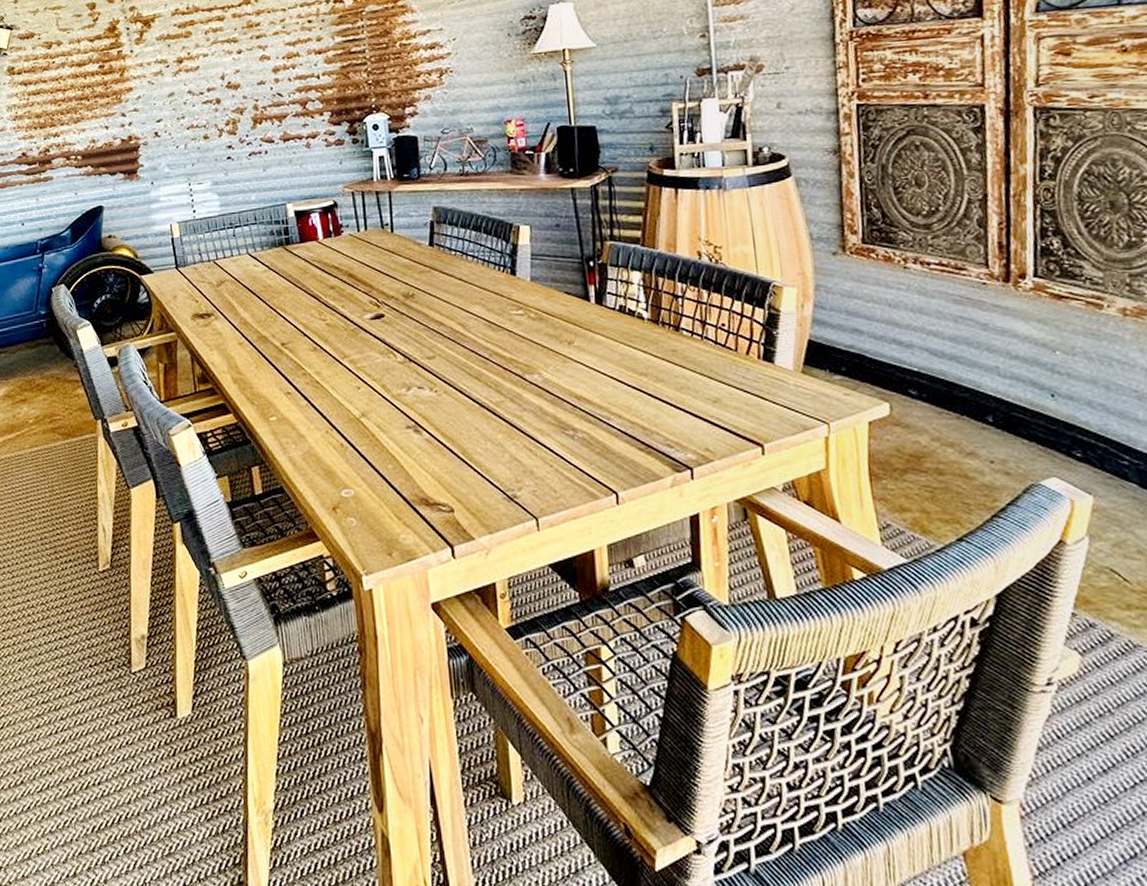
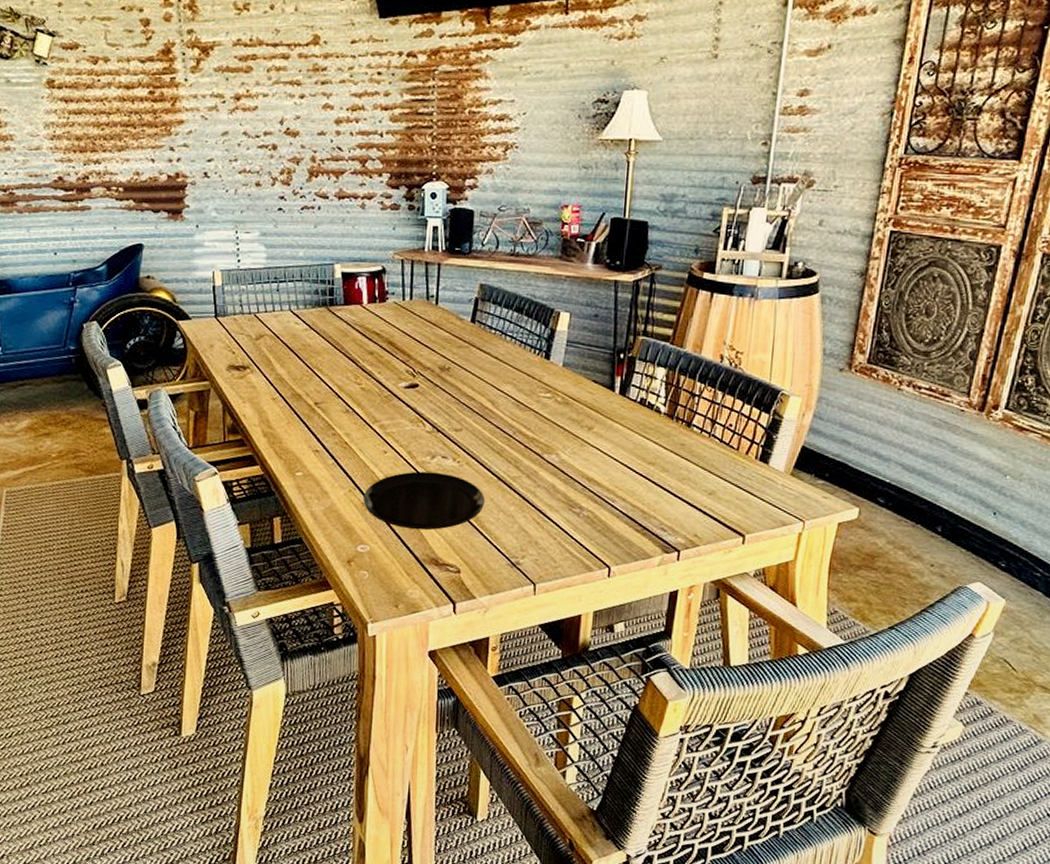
plate: none [342,404,469,468] -> present [363,471,484,530]

